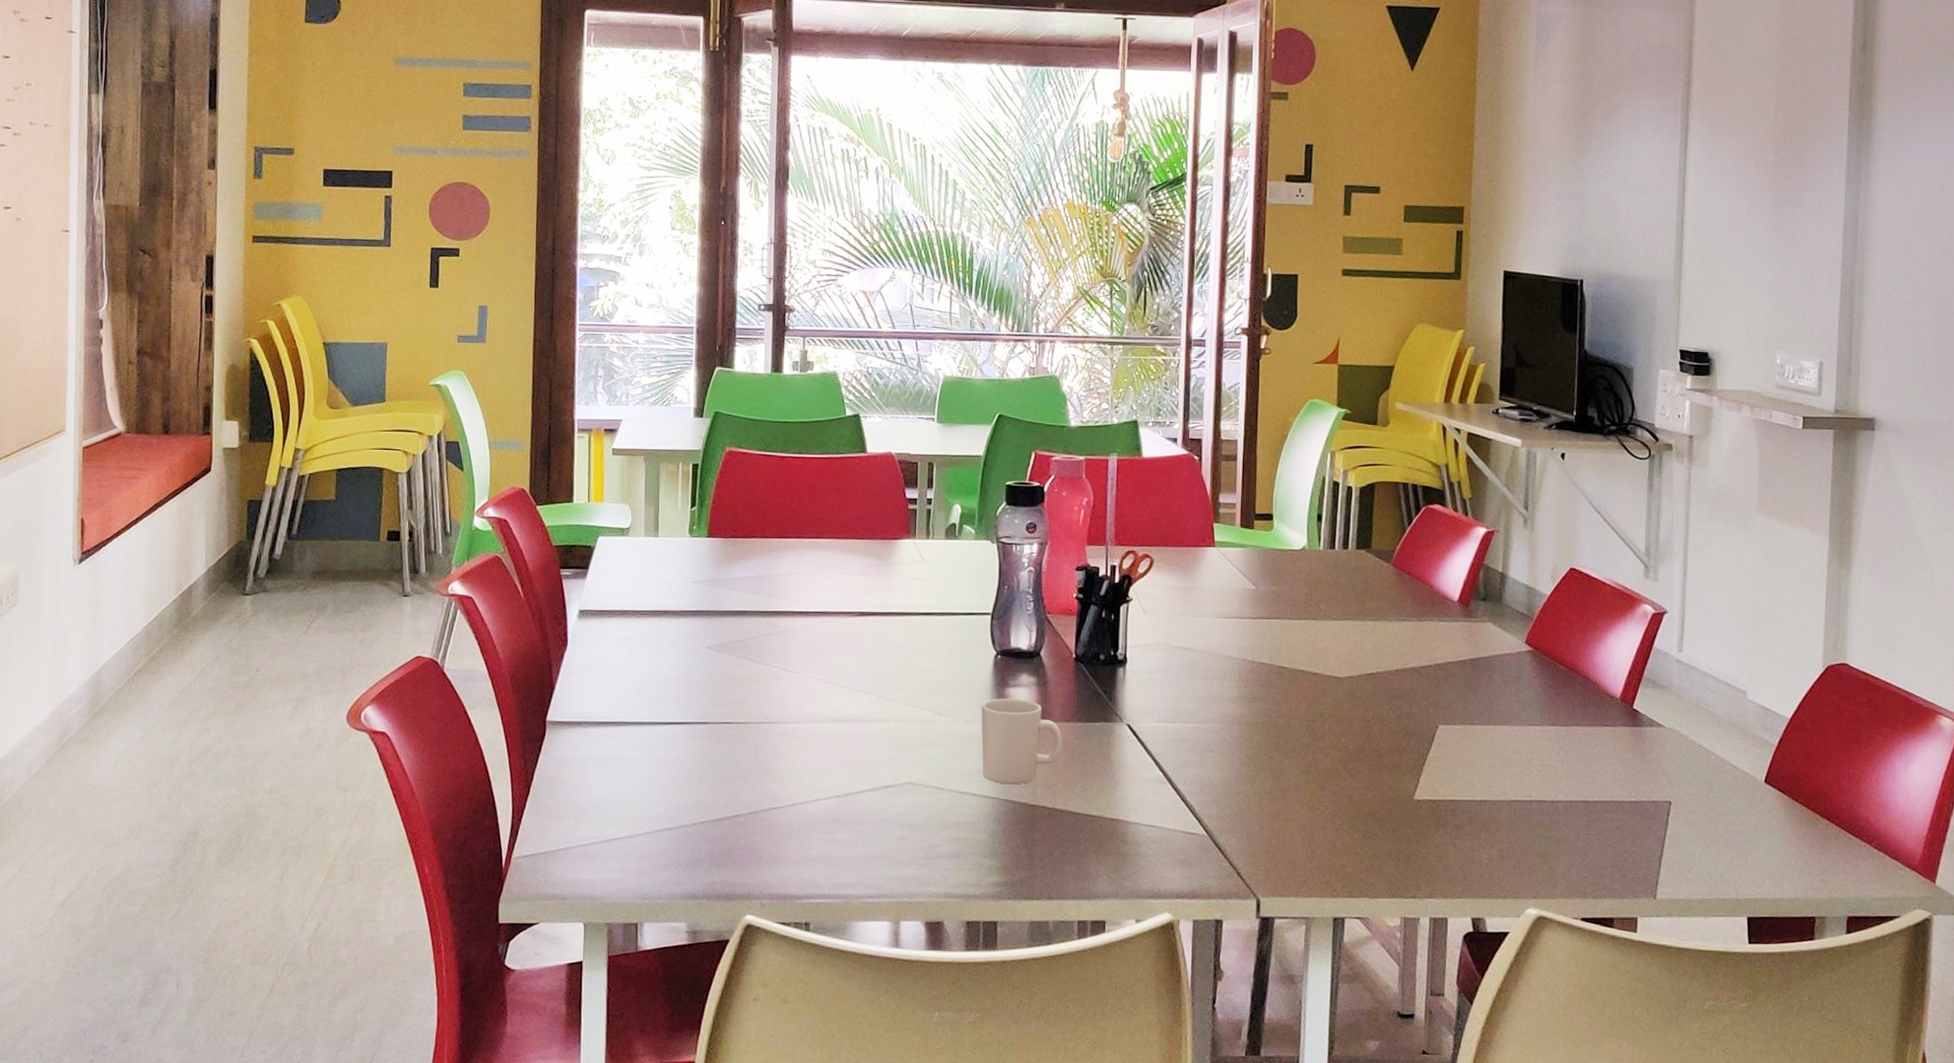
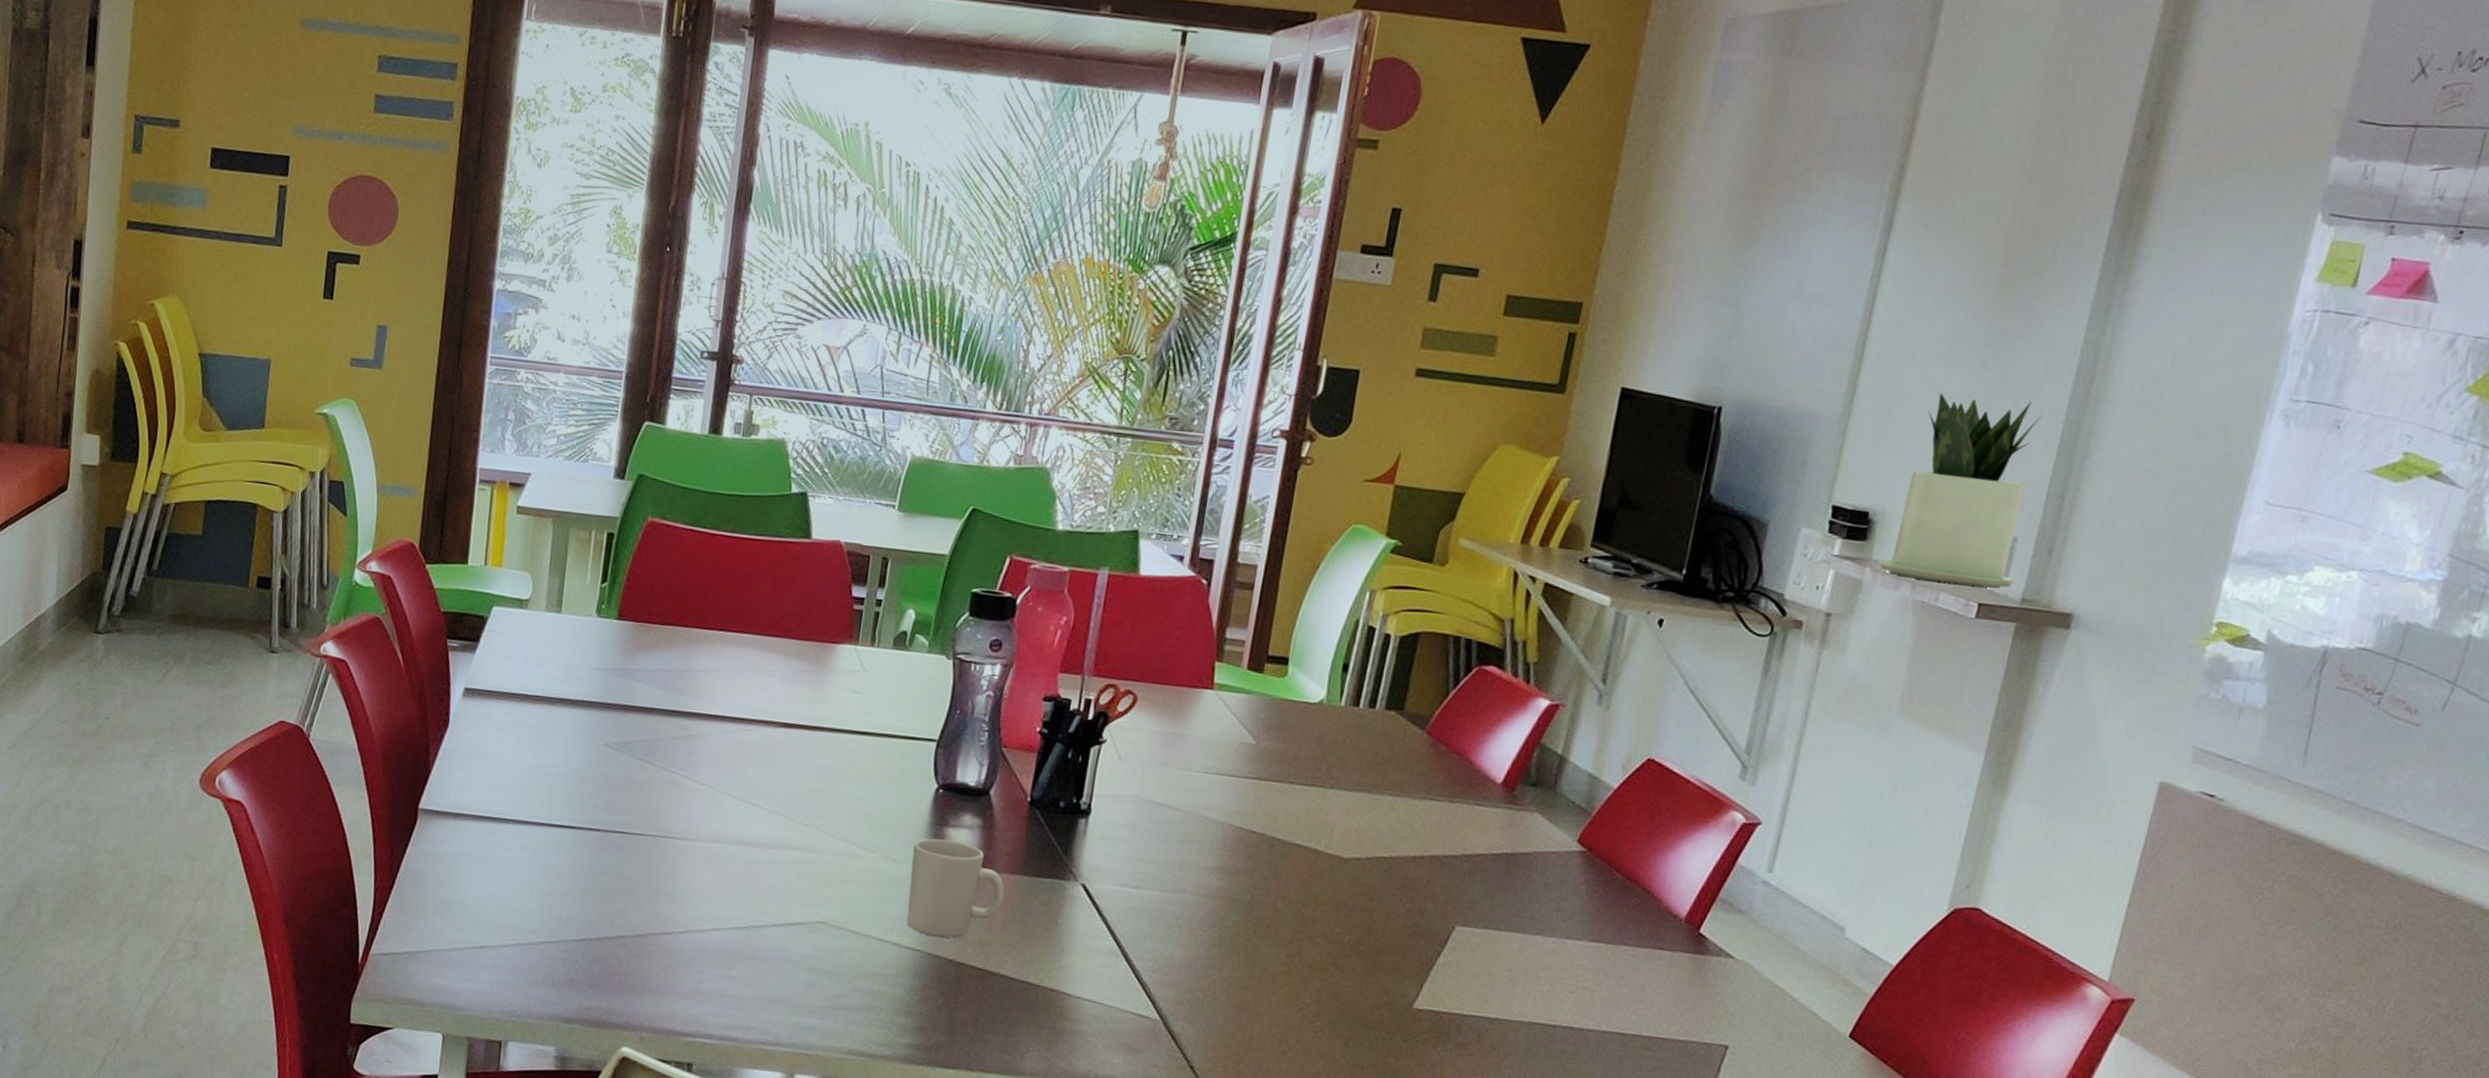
planter: none [1722,254,1828,405] -> present [1878,393,2042,589]

